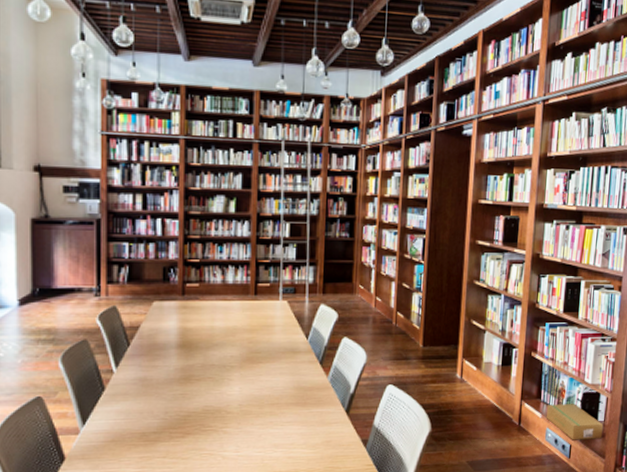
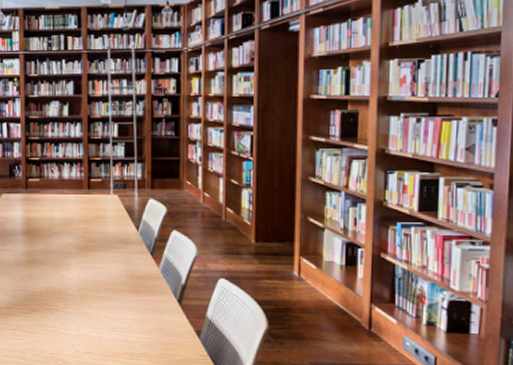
box: present [546,404,604,441] -> none [402,311,478,354]

